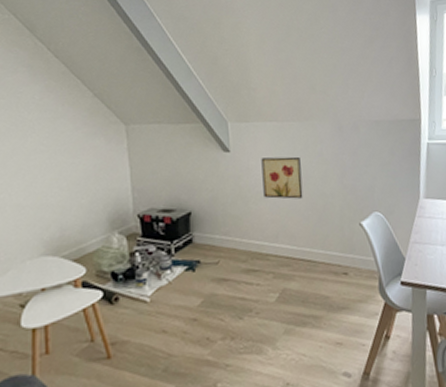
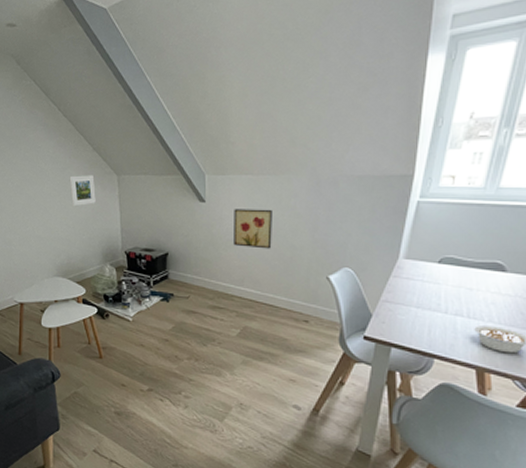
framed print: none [62,125,98,163] -> present [69,175,96,206]

